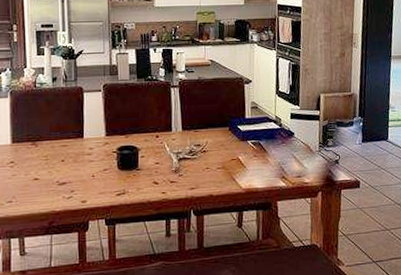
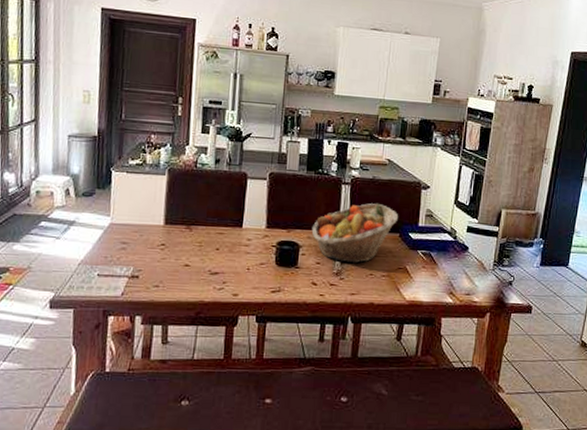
fruit basket: none [147,102,227,160] -> present [311,203,399,264]

